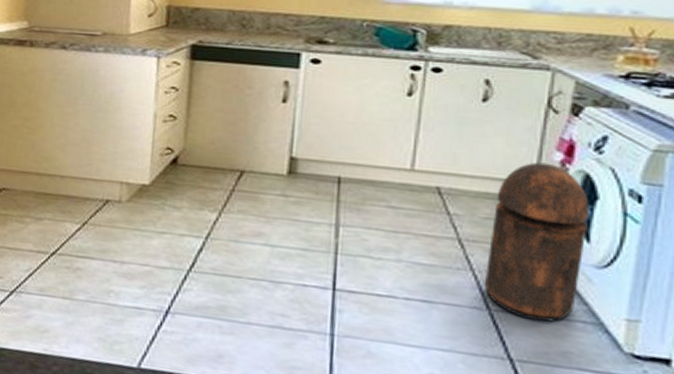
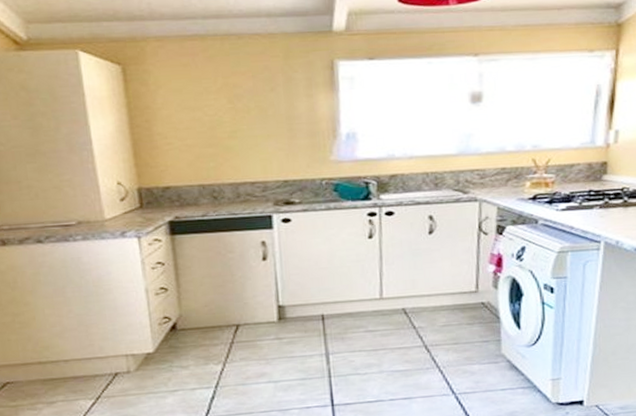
trash can: present [484,162,590,323] -> none [448,274,518,395]

